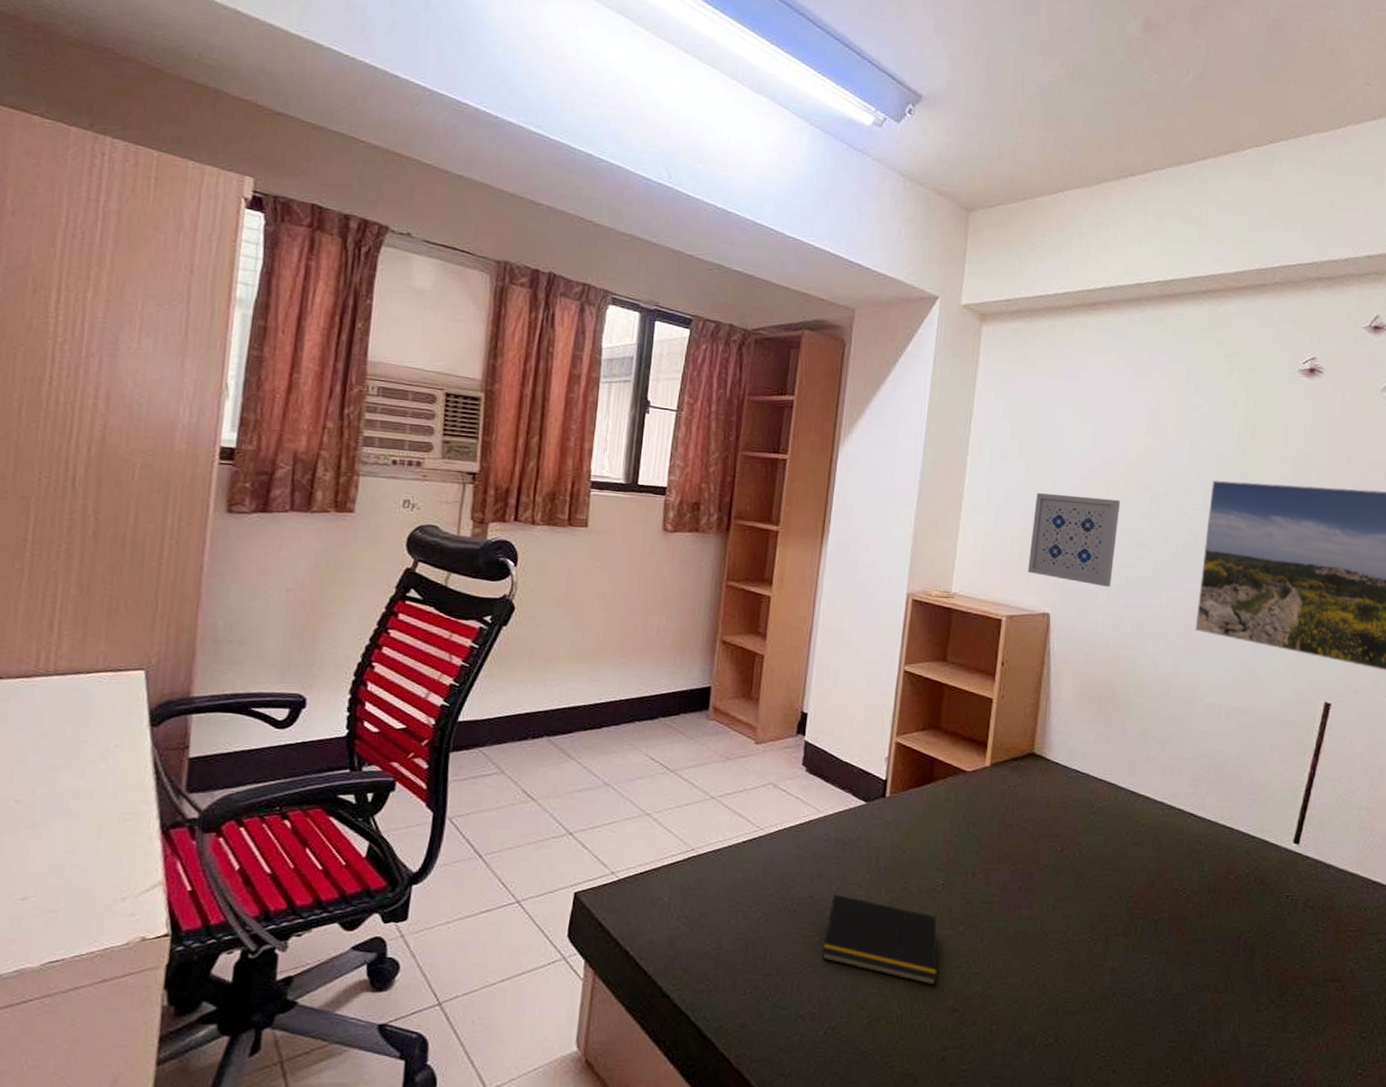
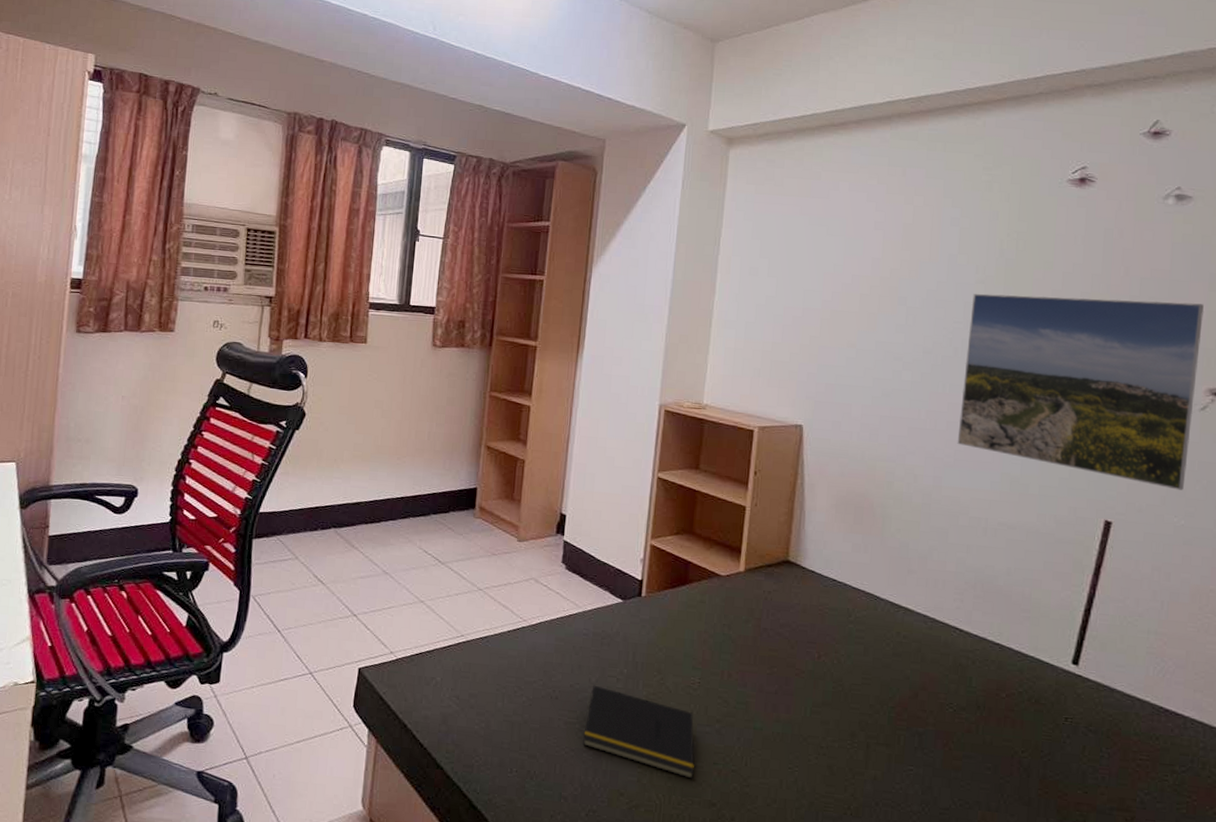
wall art: present [1028,493,1121,587] -> none [779,308,875,400]

